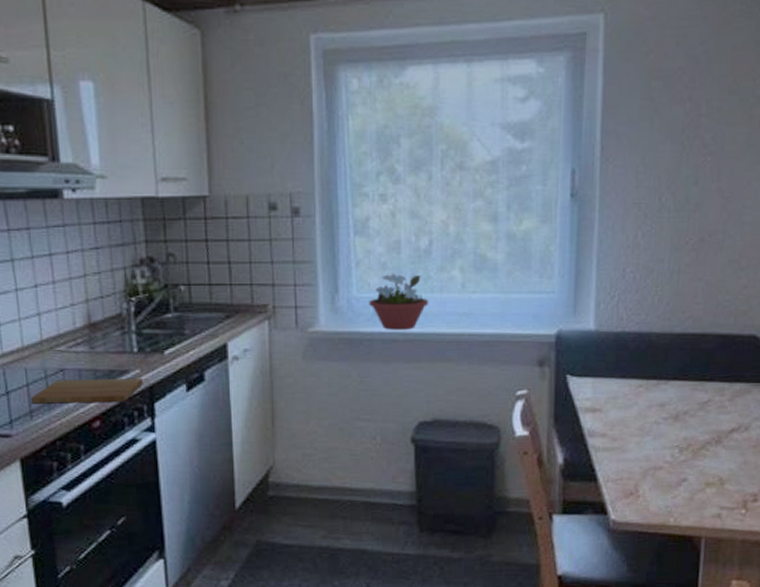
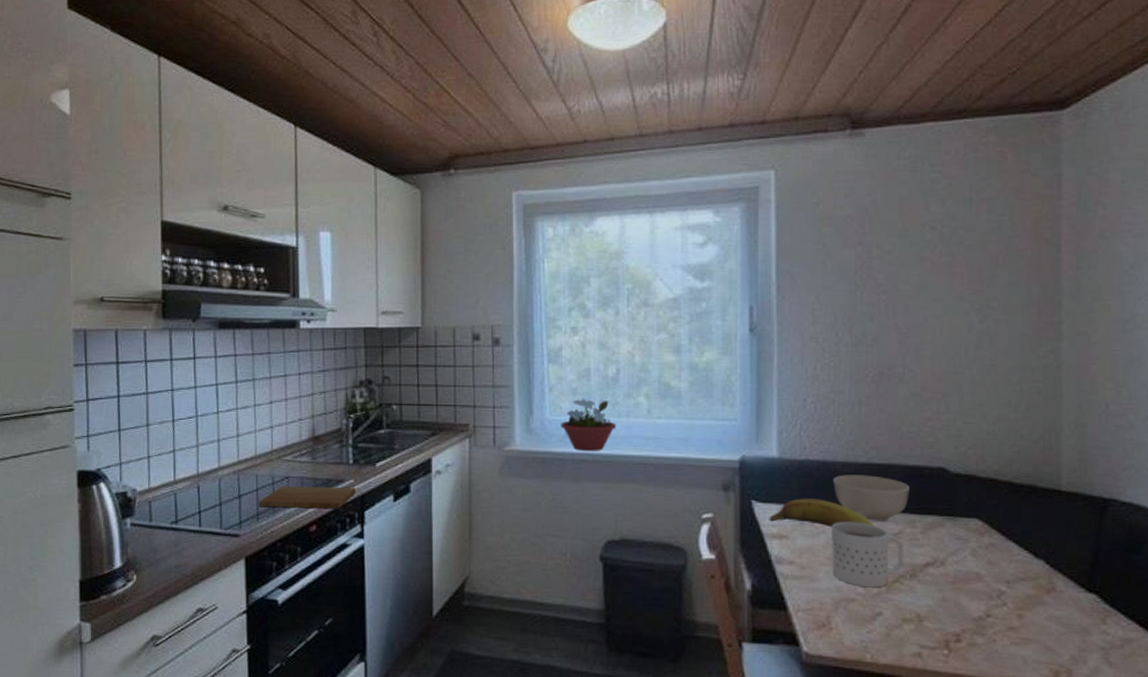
fruit: none [583,371,686,399] -> present [769,498,875,528]
mug: none [642,392,712,456] -> present [832,521,904,588]
bowl: none [648,345,721,391] -> present [833,474,909,521]

